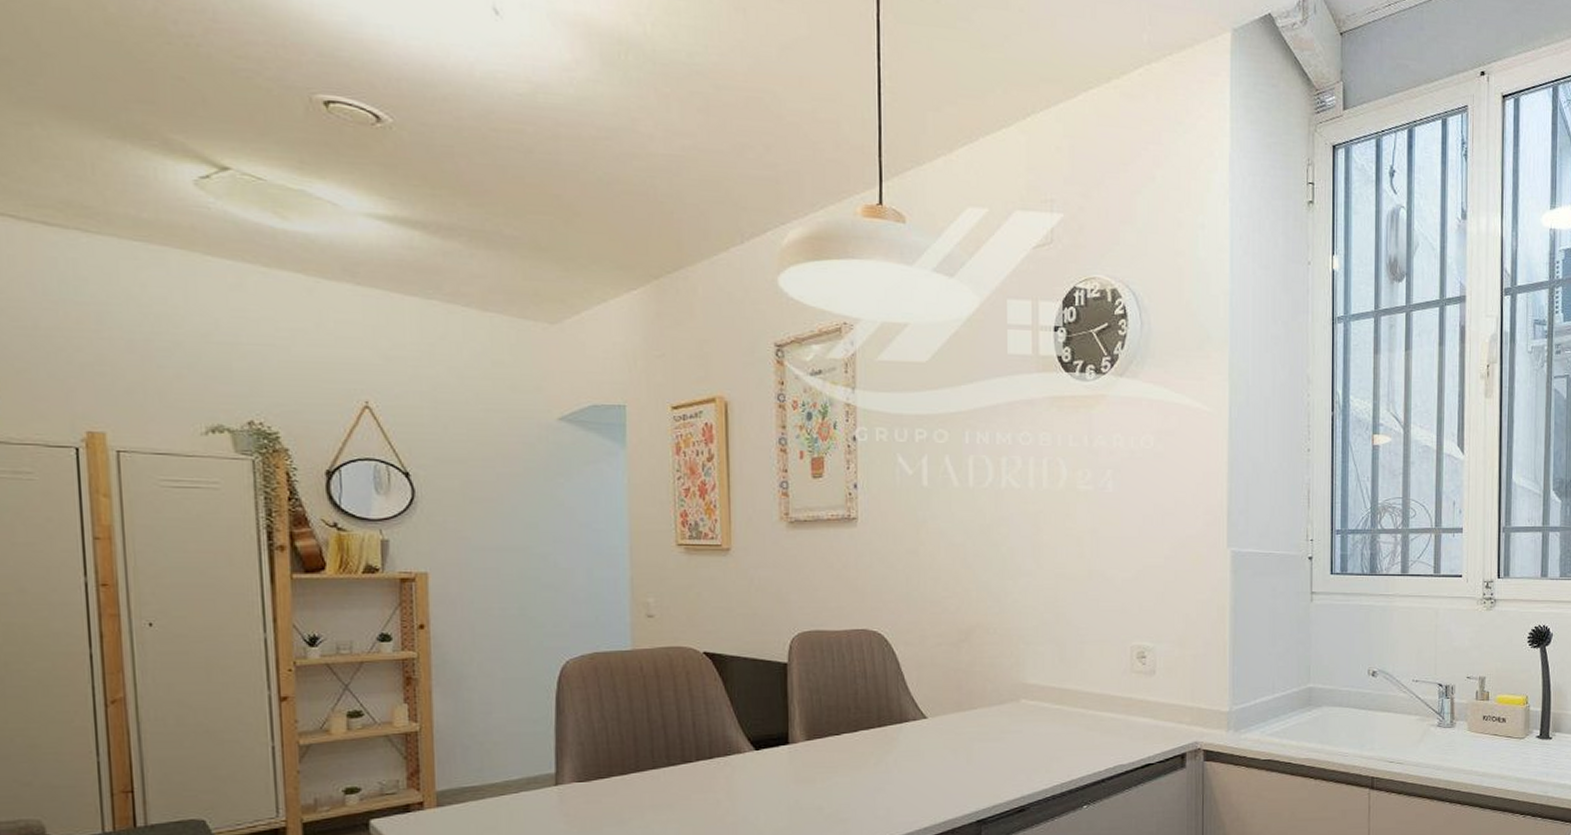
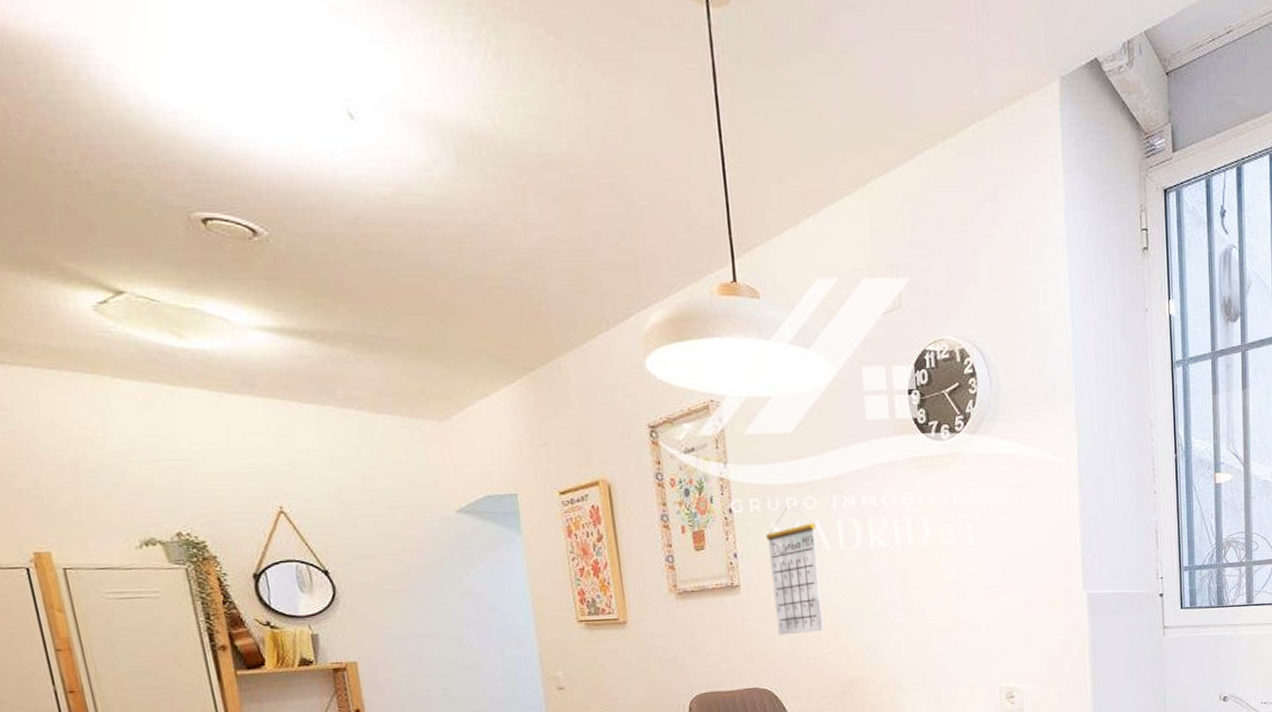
calendar: none [890,435,945,575] -> present [766,503,823,636]

